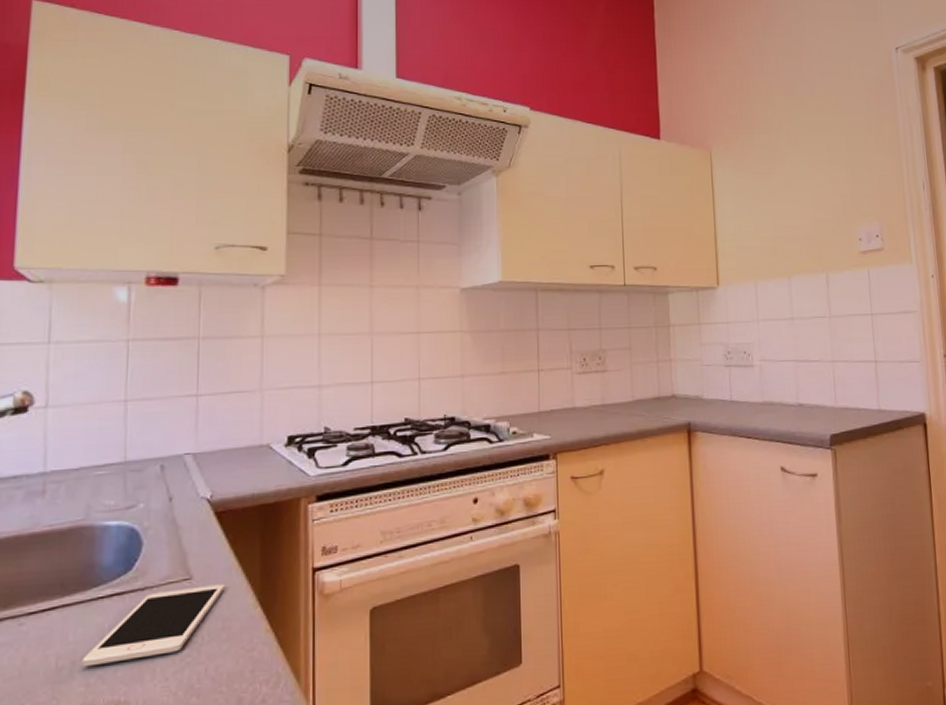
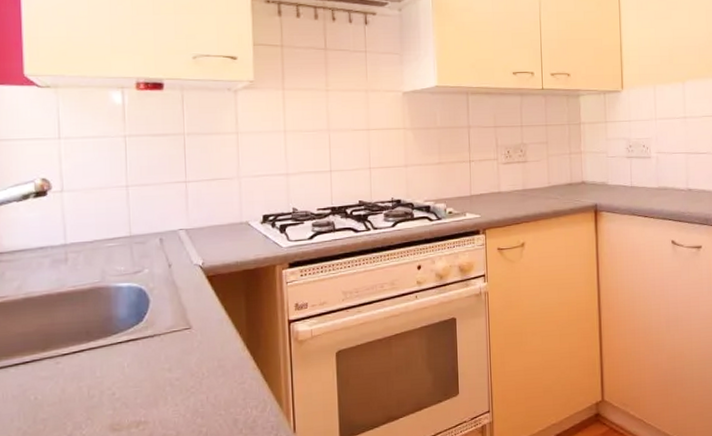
cell phone: present [82,584,225,667] -> none [108,332,219,396]

